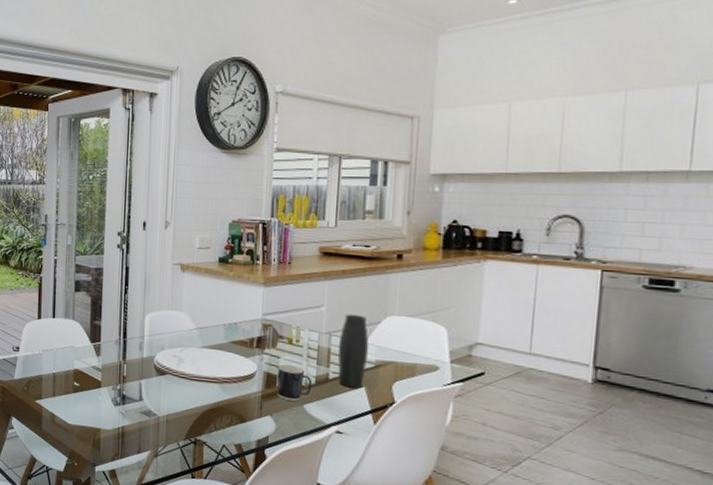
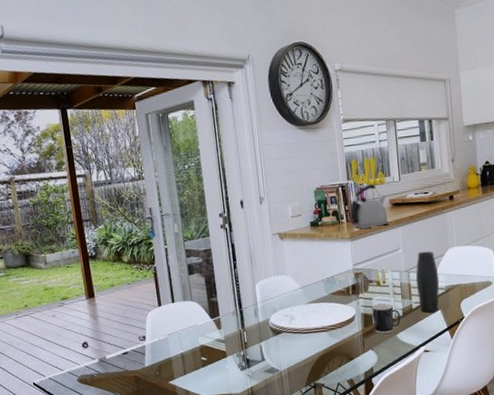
kettle: none [267,225,315,276] -> present [350,184,388,229]

